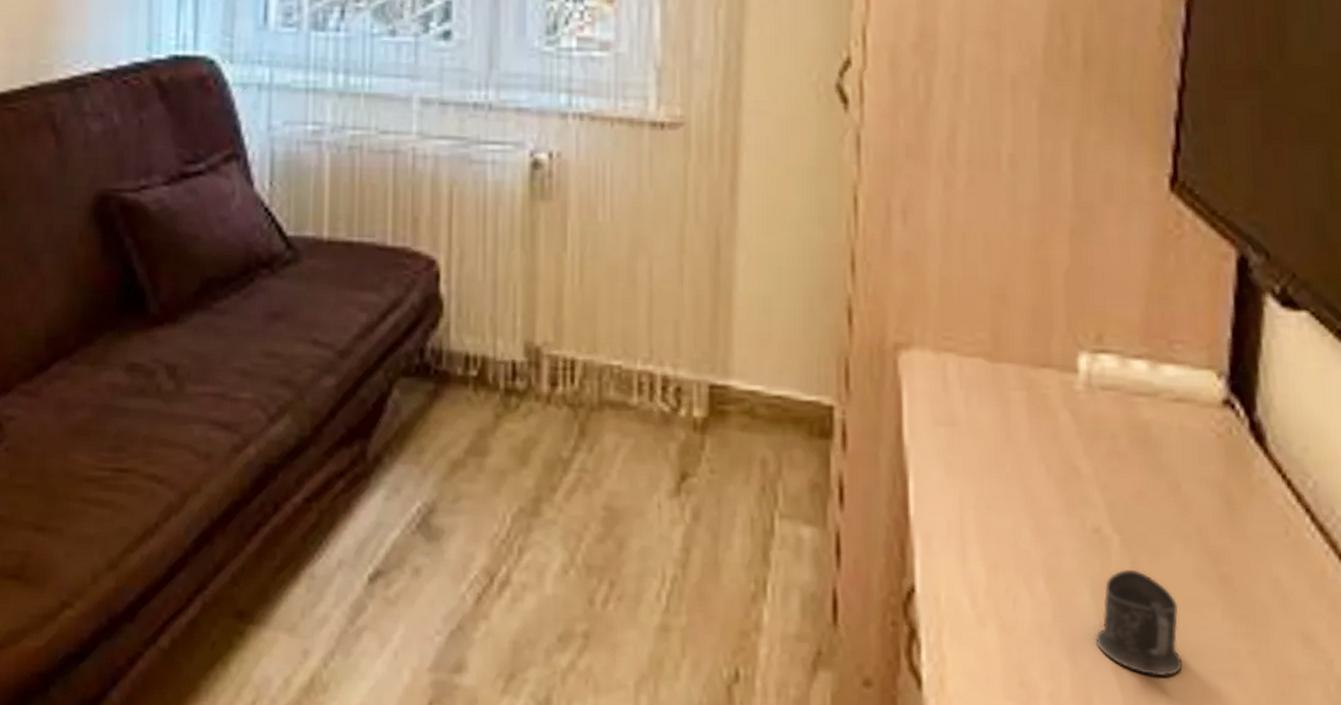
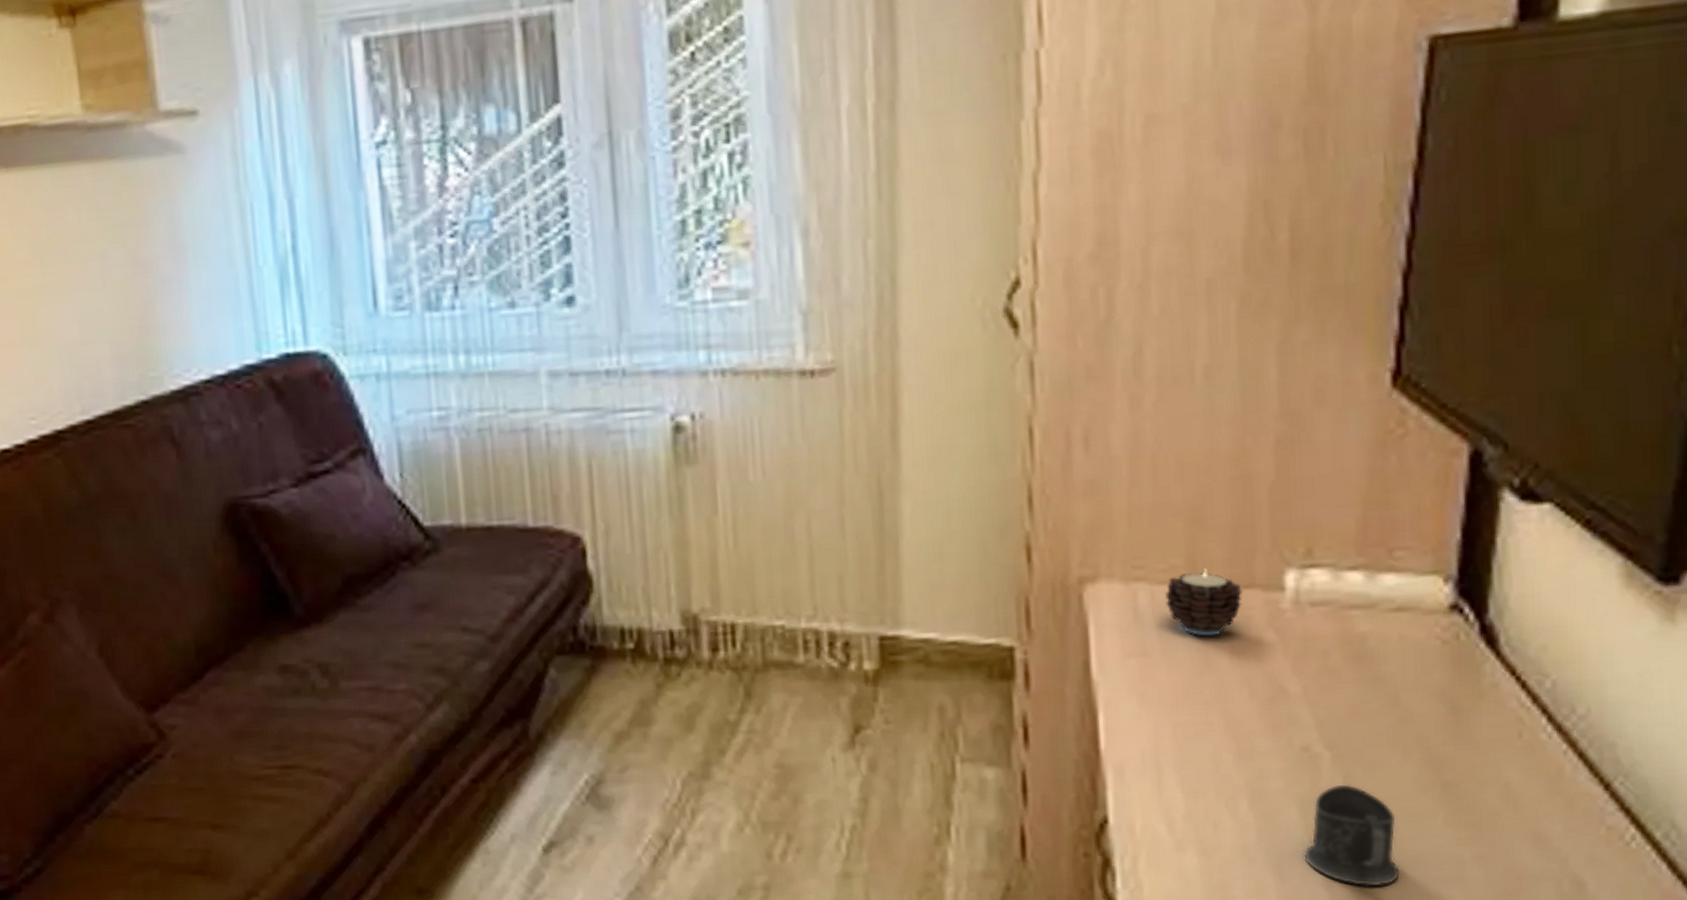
candle: none [972,345,1041,411] -> present [1165,569,1243,636]

